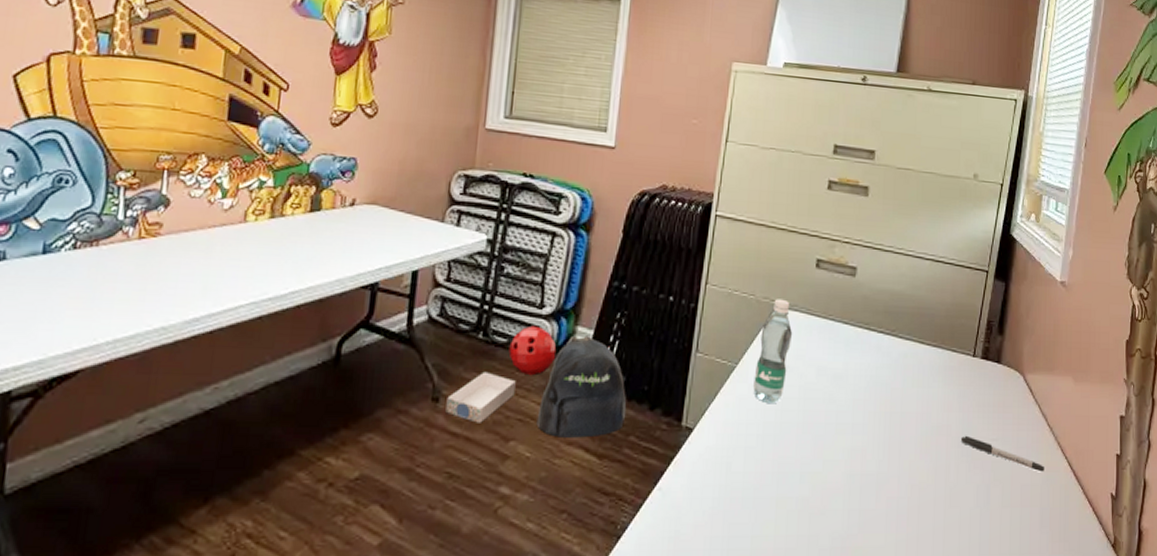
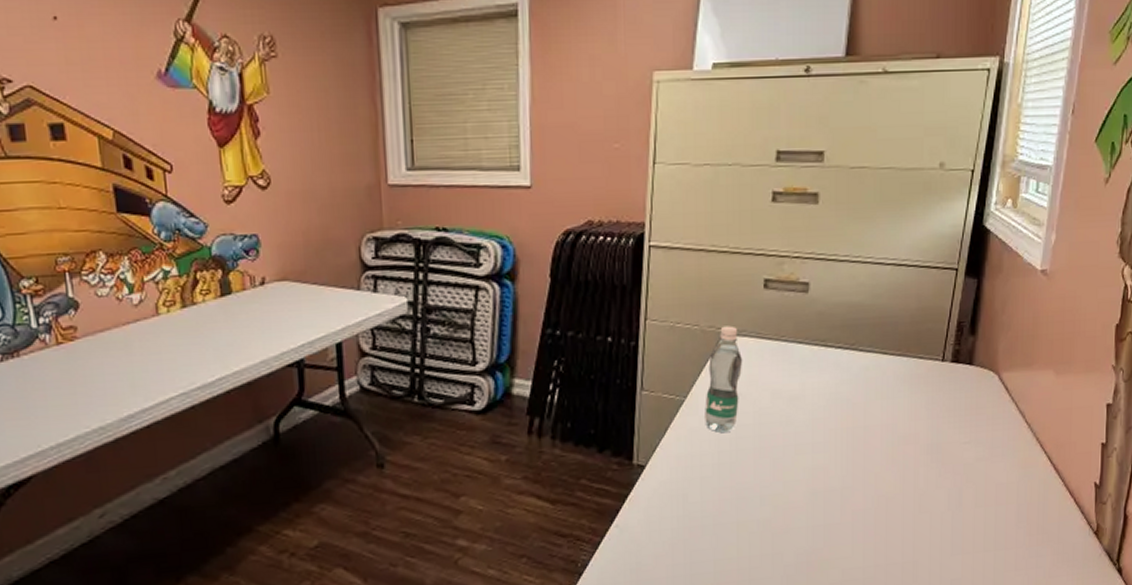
toy box: present [445,371,516,423] -> none [391,433,459,484]
ball: present [508,325,557,376] -> none [446,383,496,433]
backpack: present [536,335,627,438] -> none [484,387,575,489]
marker: present [960,435,1044,472] -> none [929,441,1021,470]

